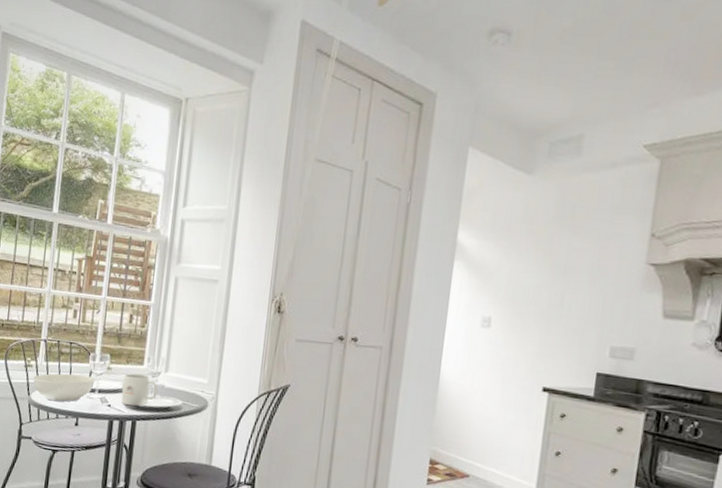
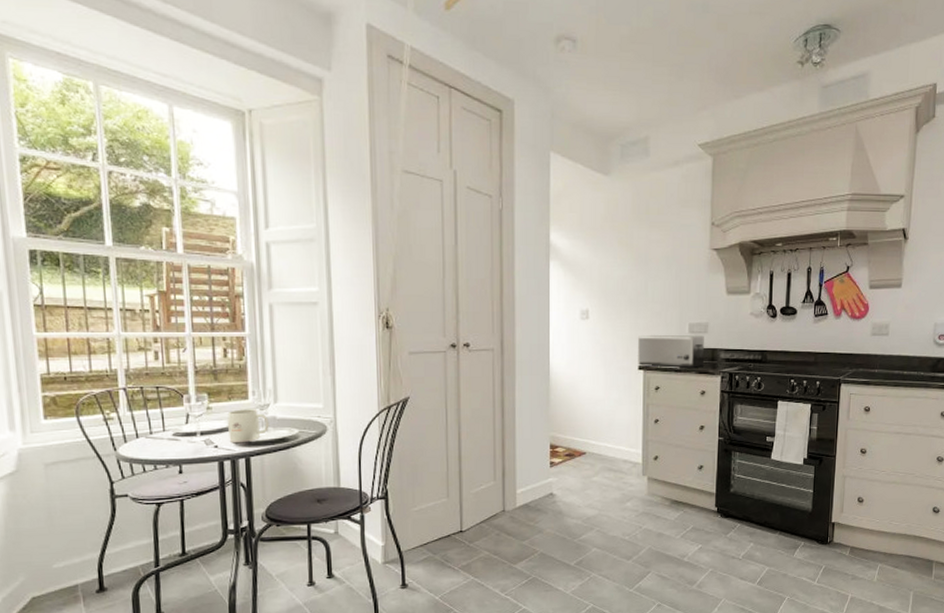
bowl: present [33,373,95,402] -> none [117,420,194,452]
toaster: none [542,353,629,400] -> present [637,334,705,369]

